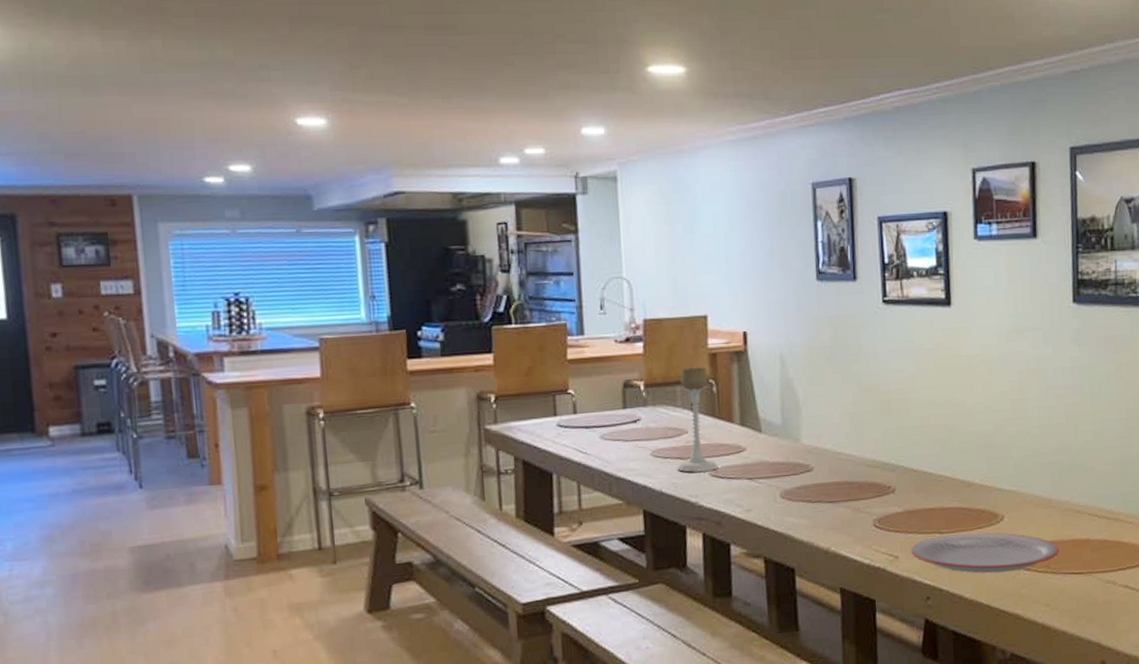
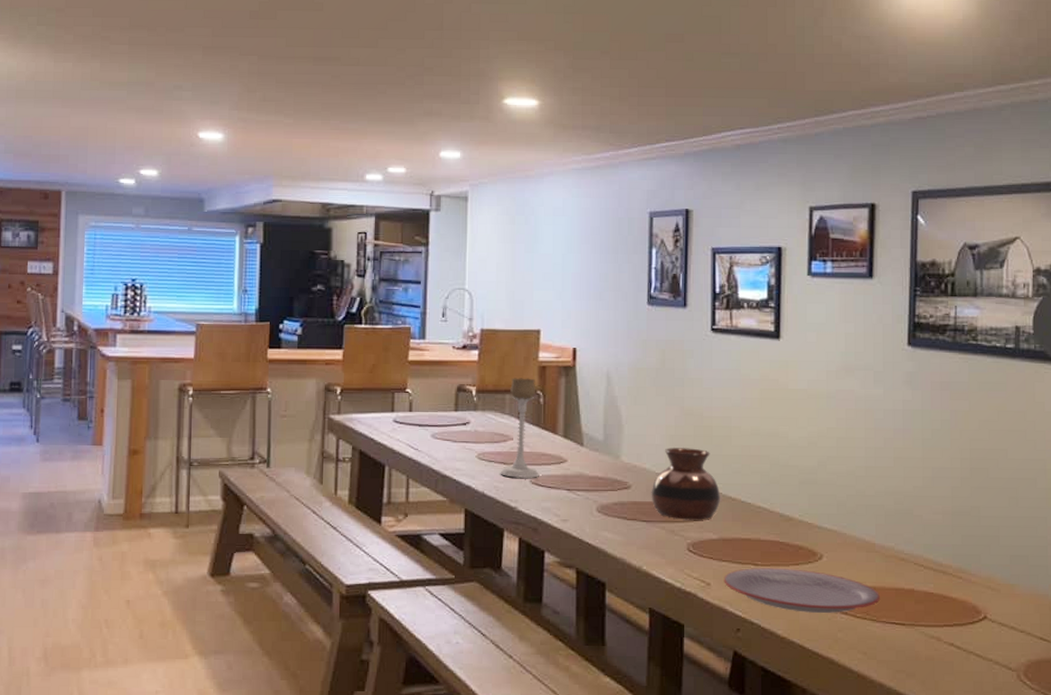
vase: none [833,423,904,497] -> present [651,448,721,520]

